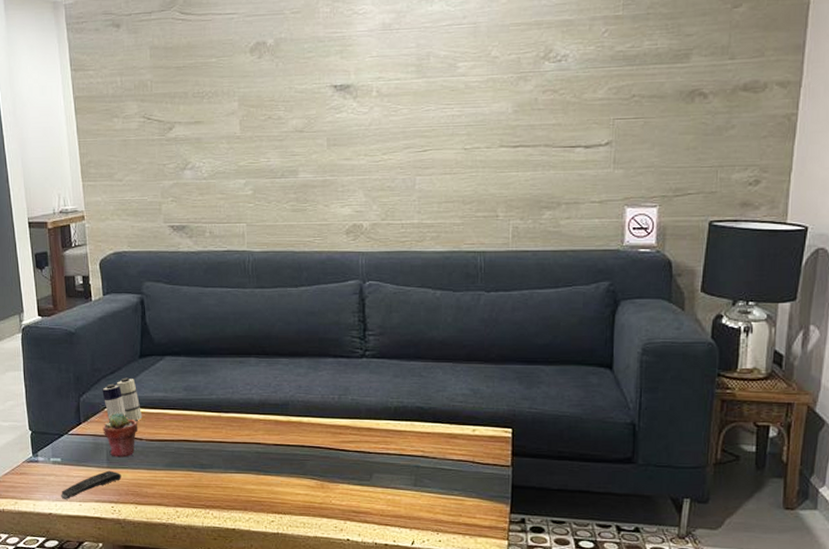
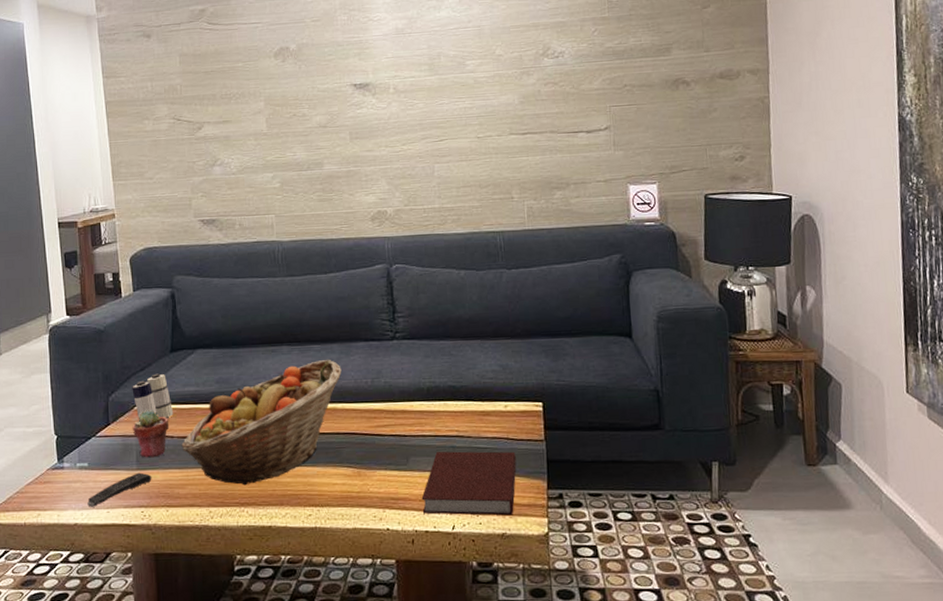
fruit basket: none [150,373,309,490] -> present [181,359,342,486]
notebook: none [383,470,480,536] -> present [421,451,517,516]

